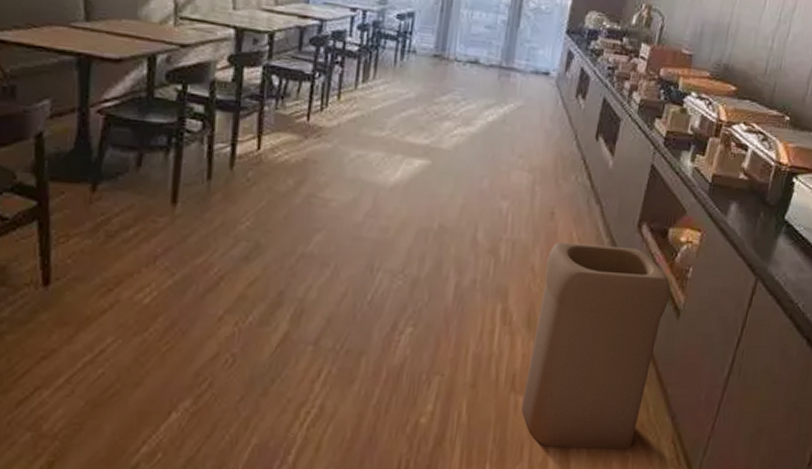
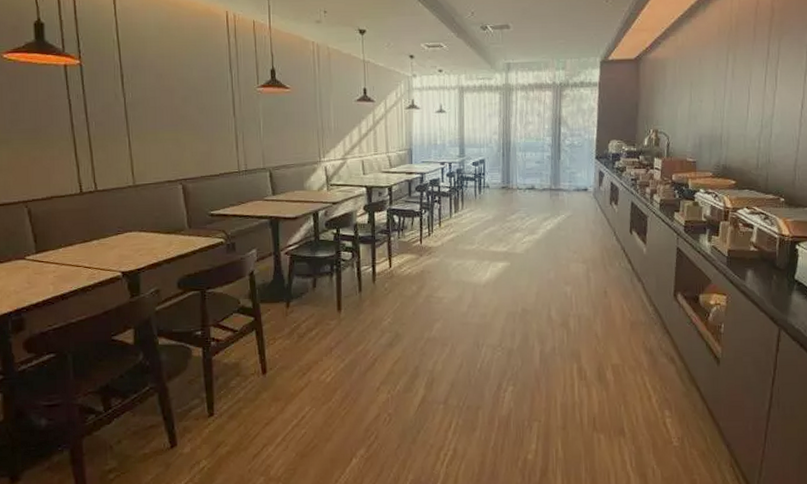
trash bin: present [521,241,671,450] -> none [603,312,709,475]

